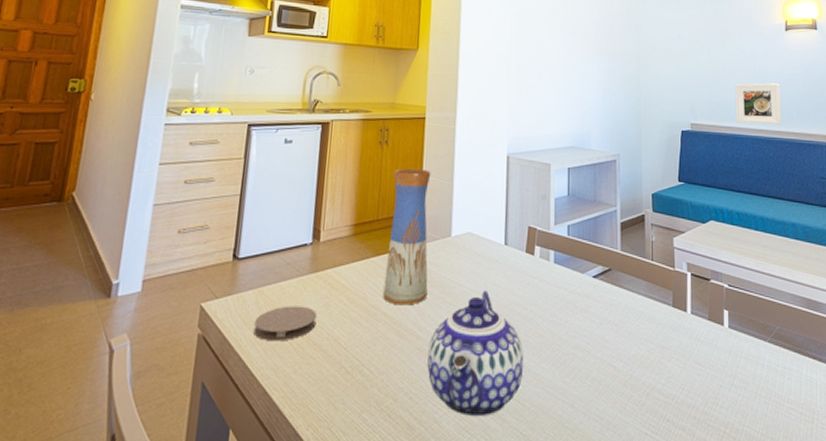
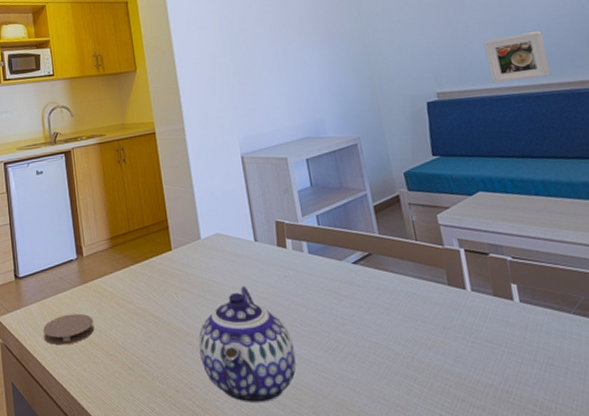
vase: present [383,169,431,306] -> none [136,180,189,307]

